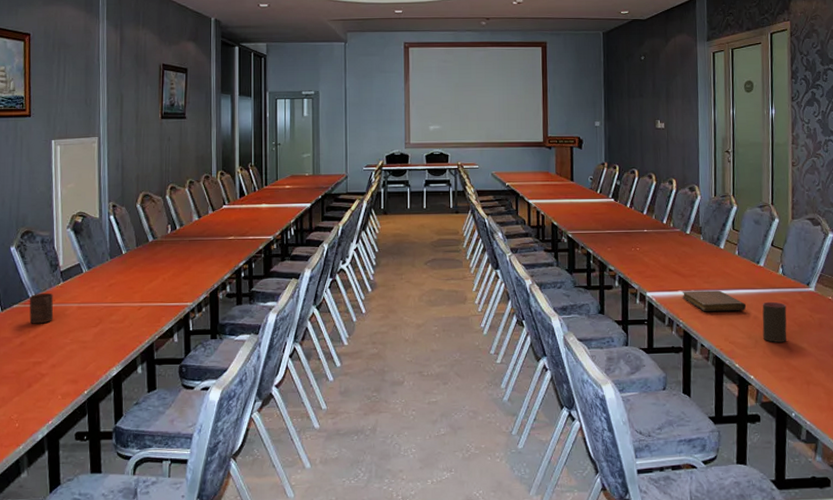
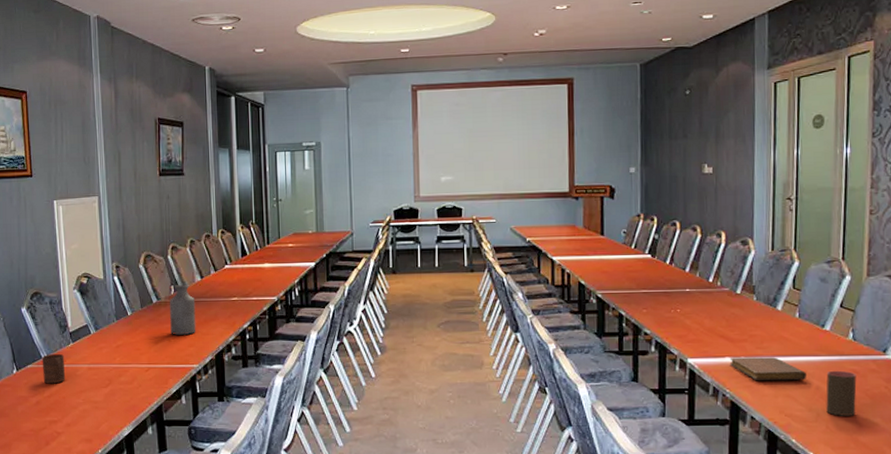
bottle: none [166,223,192,274] -> present [170,284,196,336]

